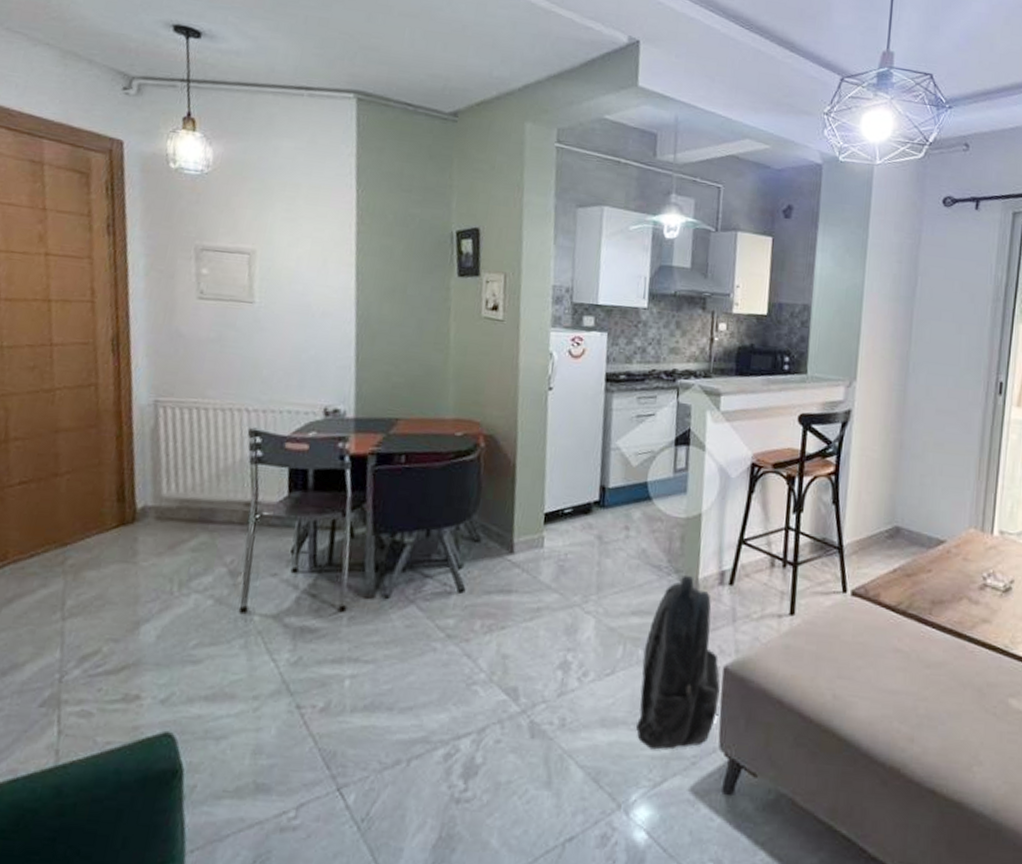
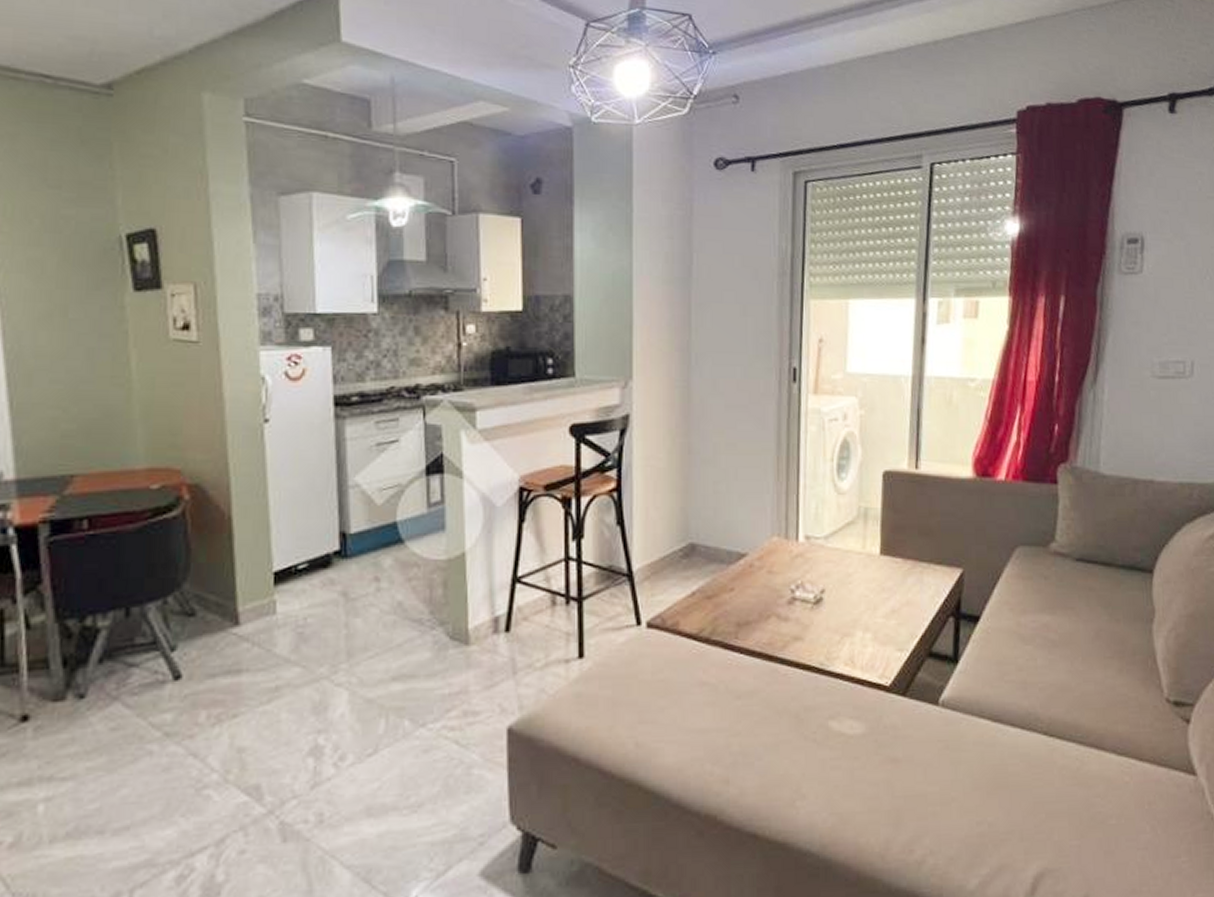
backpack: present [636,575,720,750] -> none [410,627,505,835]

